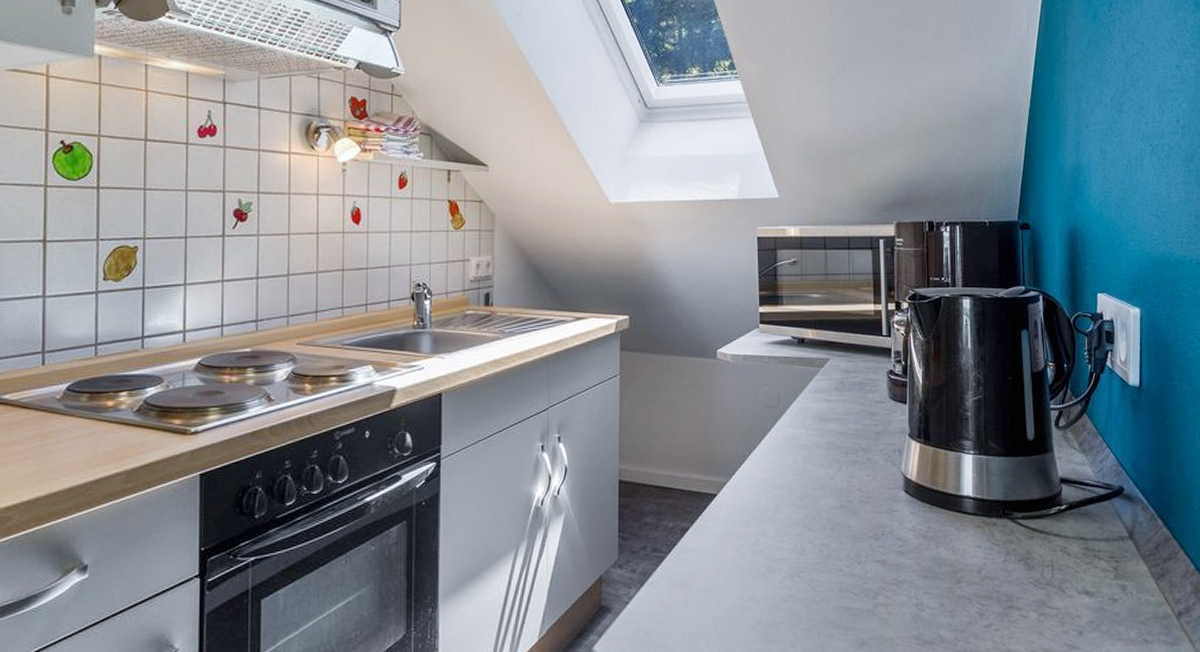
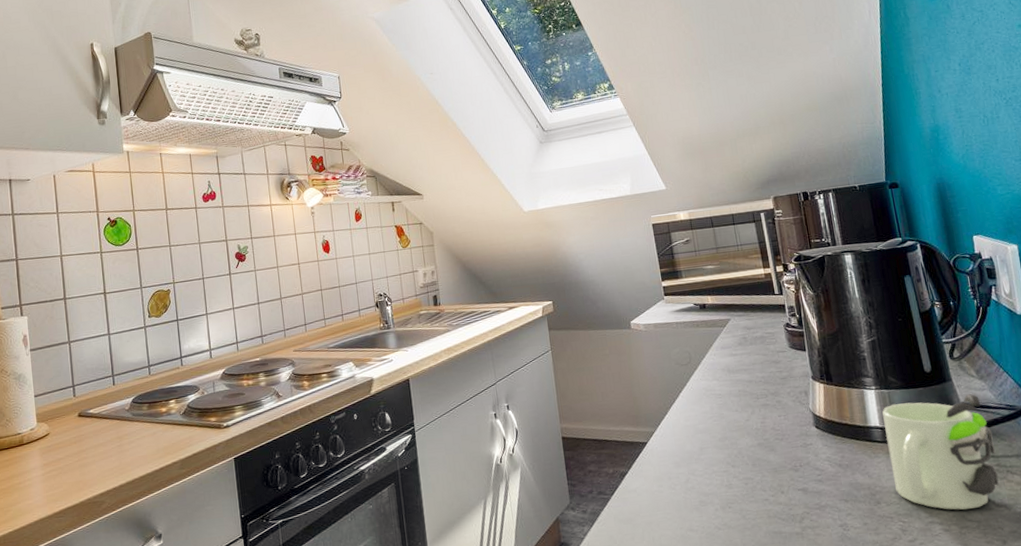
mug: none [977,467,1086,596] -> present [882,393,999,510]

